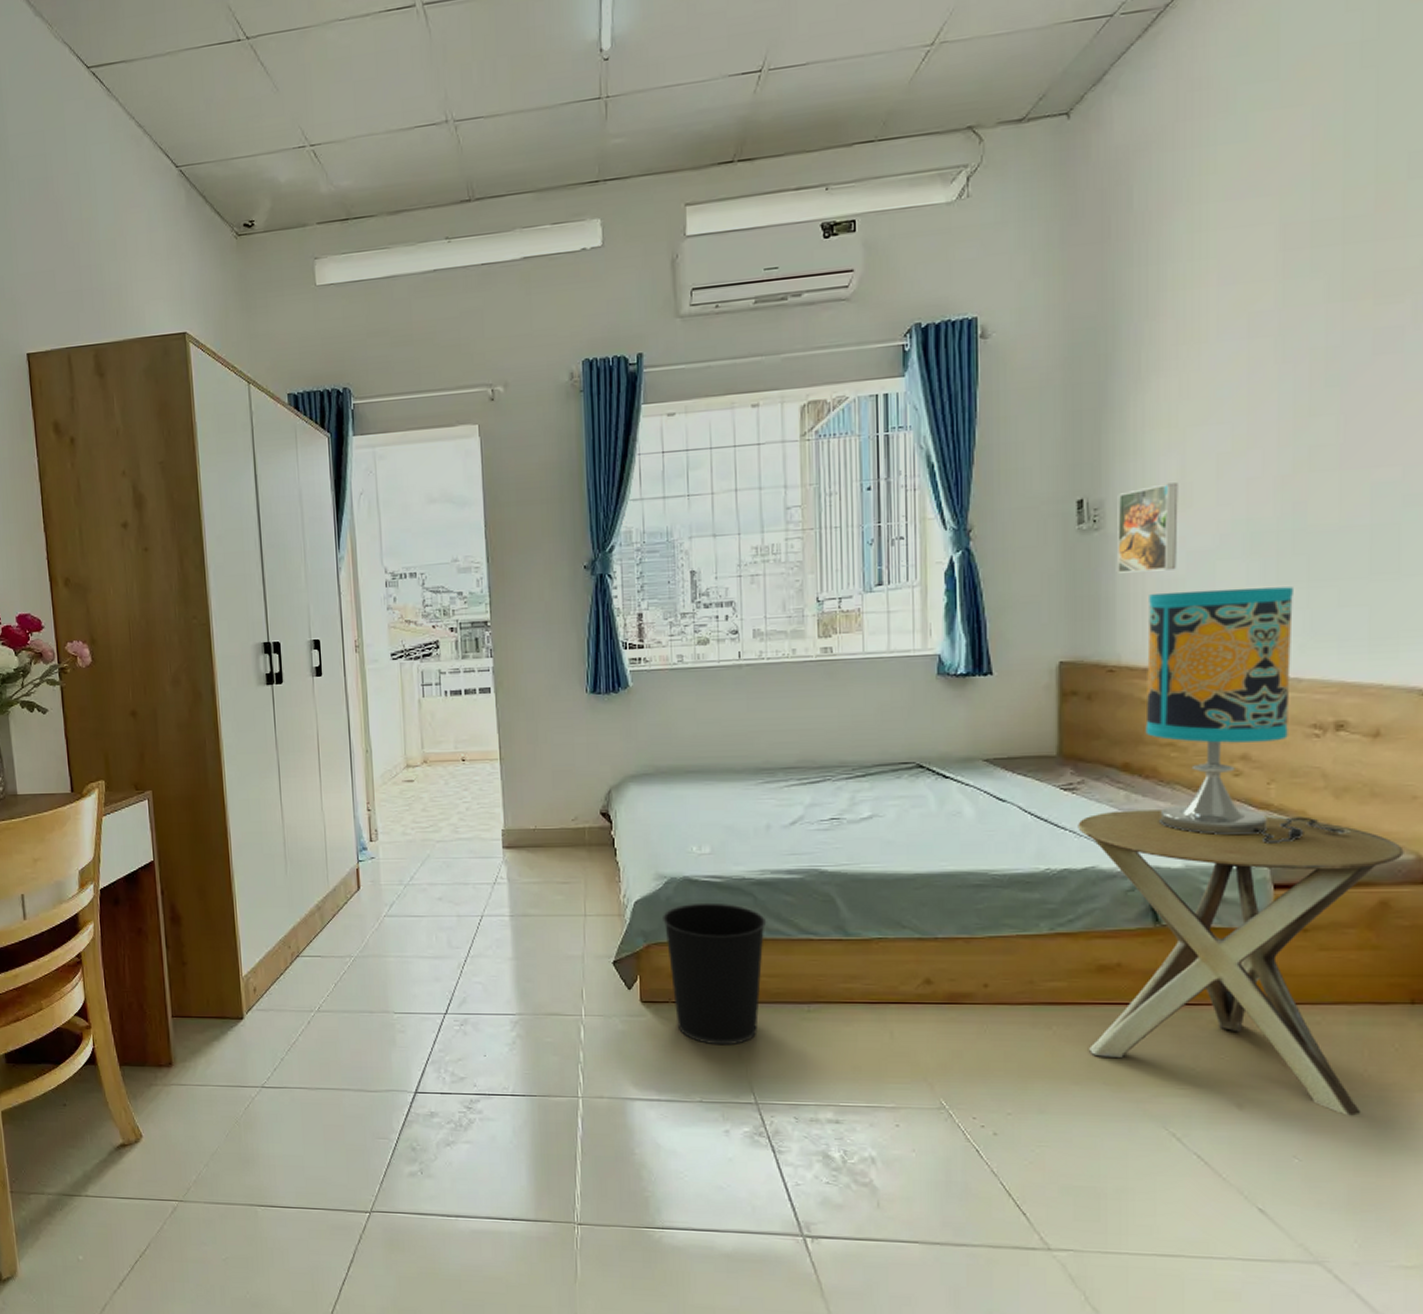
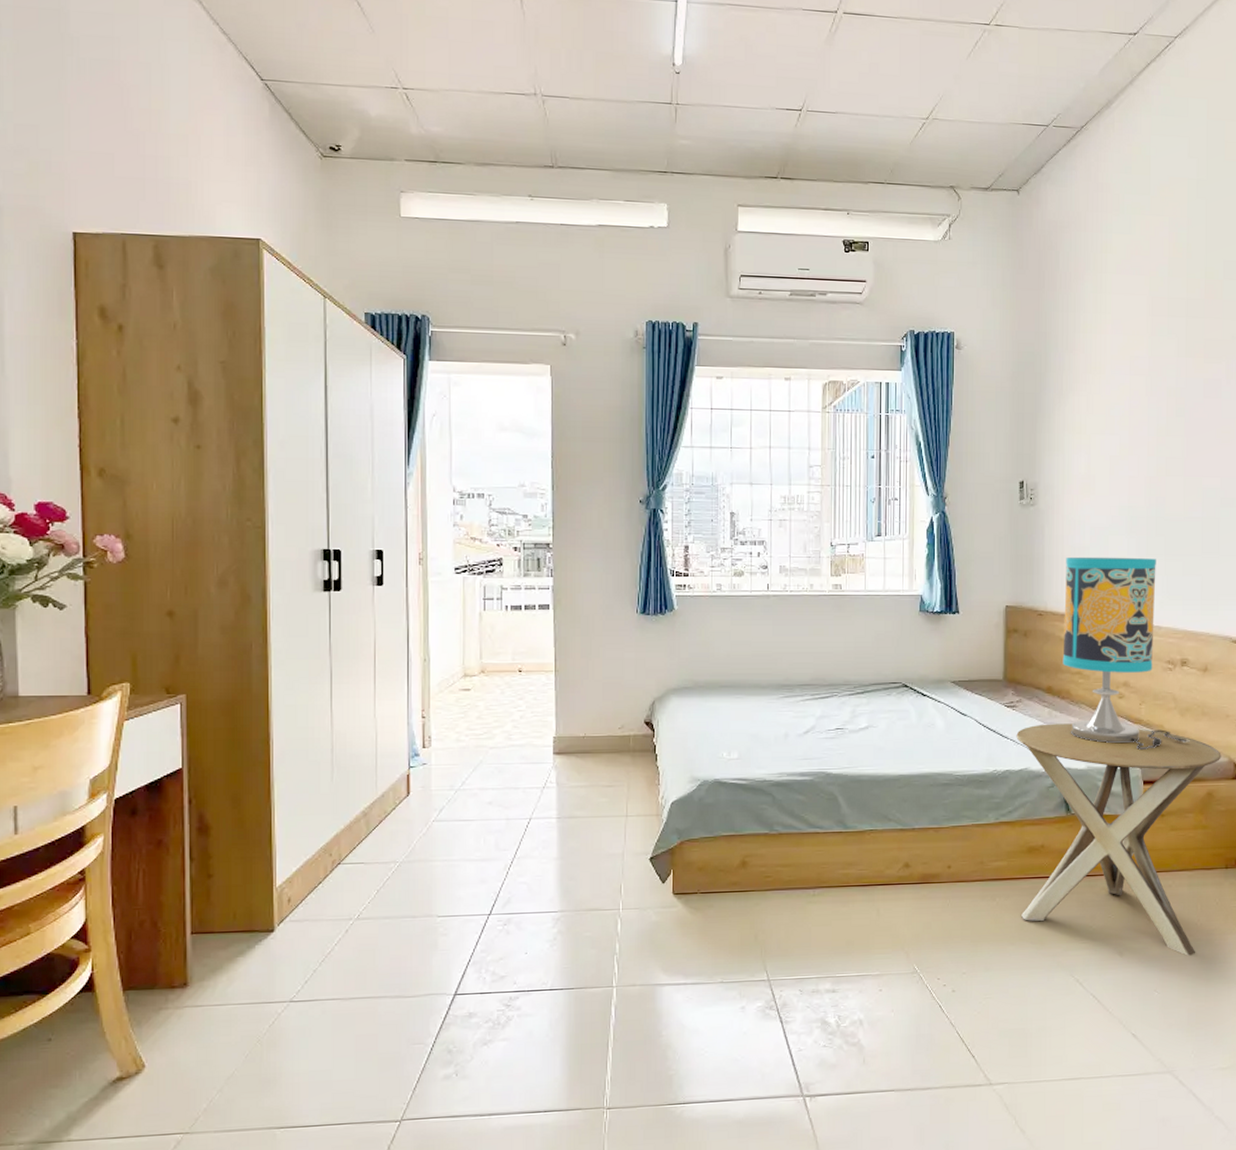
wastebasket: present [663,902,767,1046] -> none [695,802,783,930]
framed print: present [1117,482,1178,573] -> none [1046,475,1086,540]

